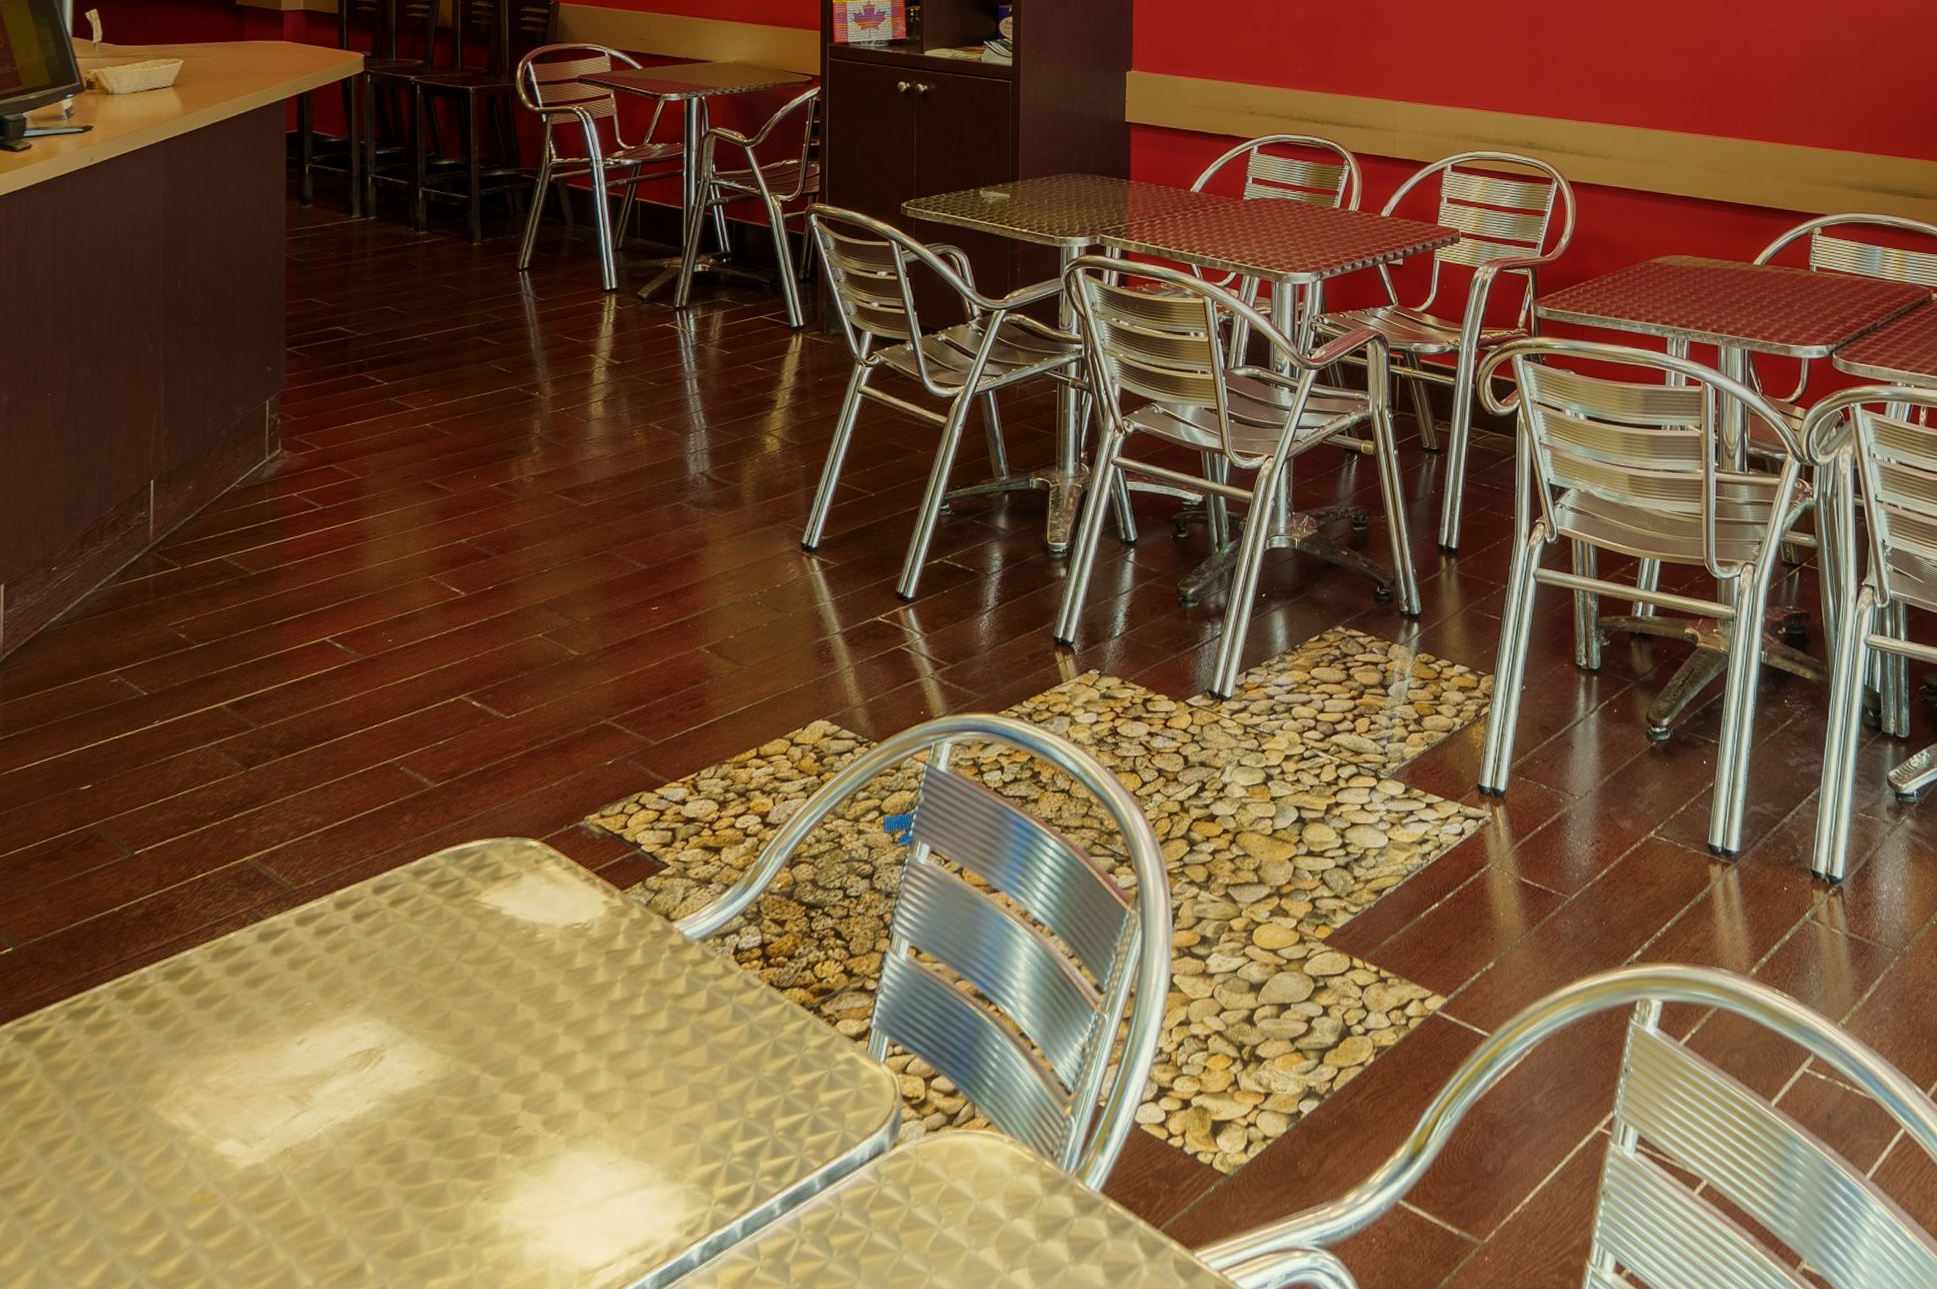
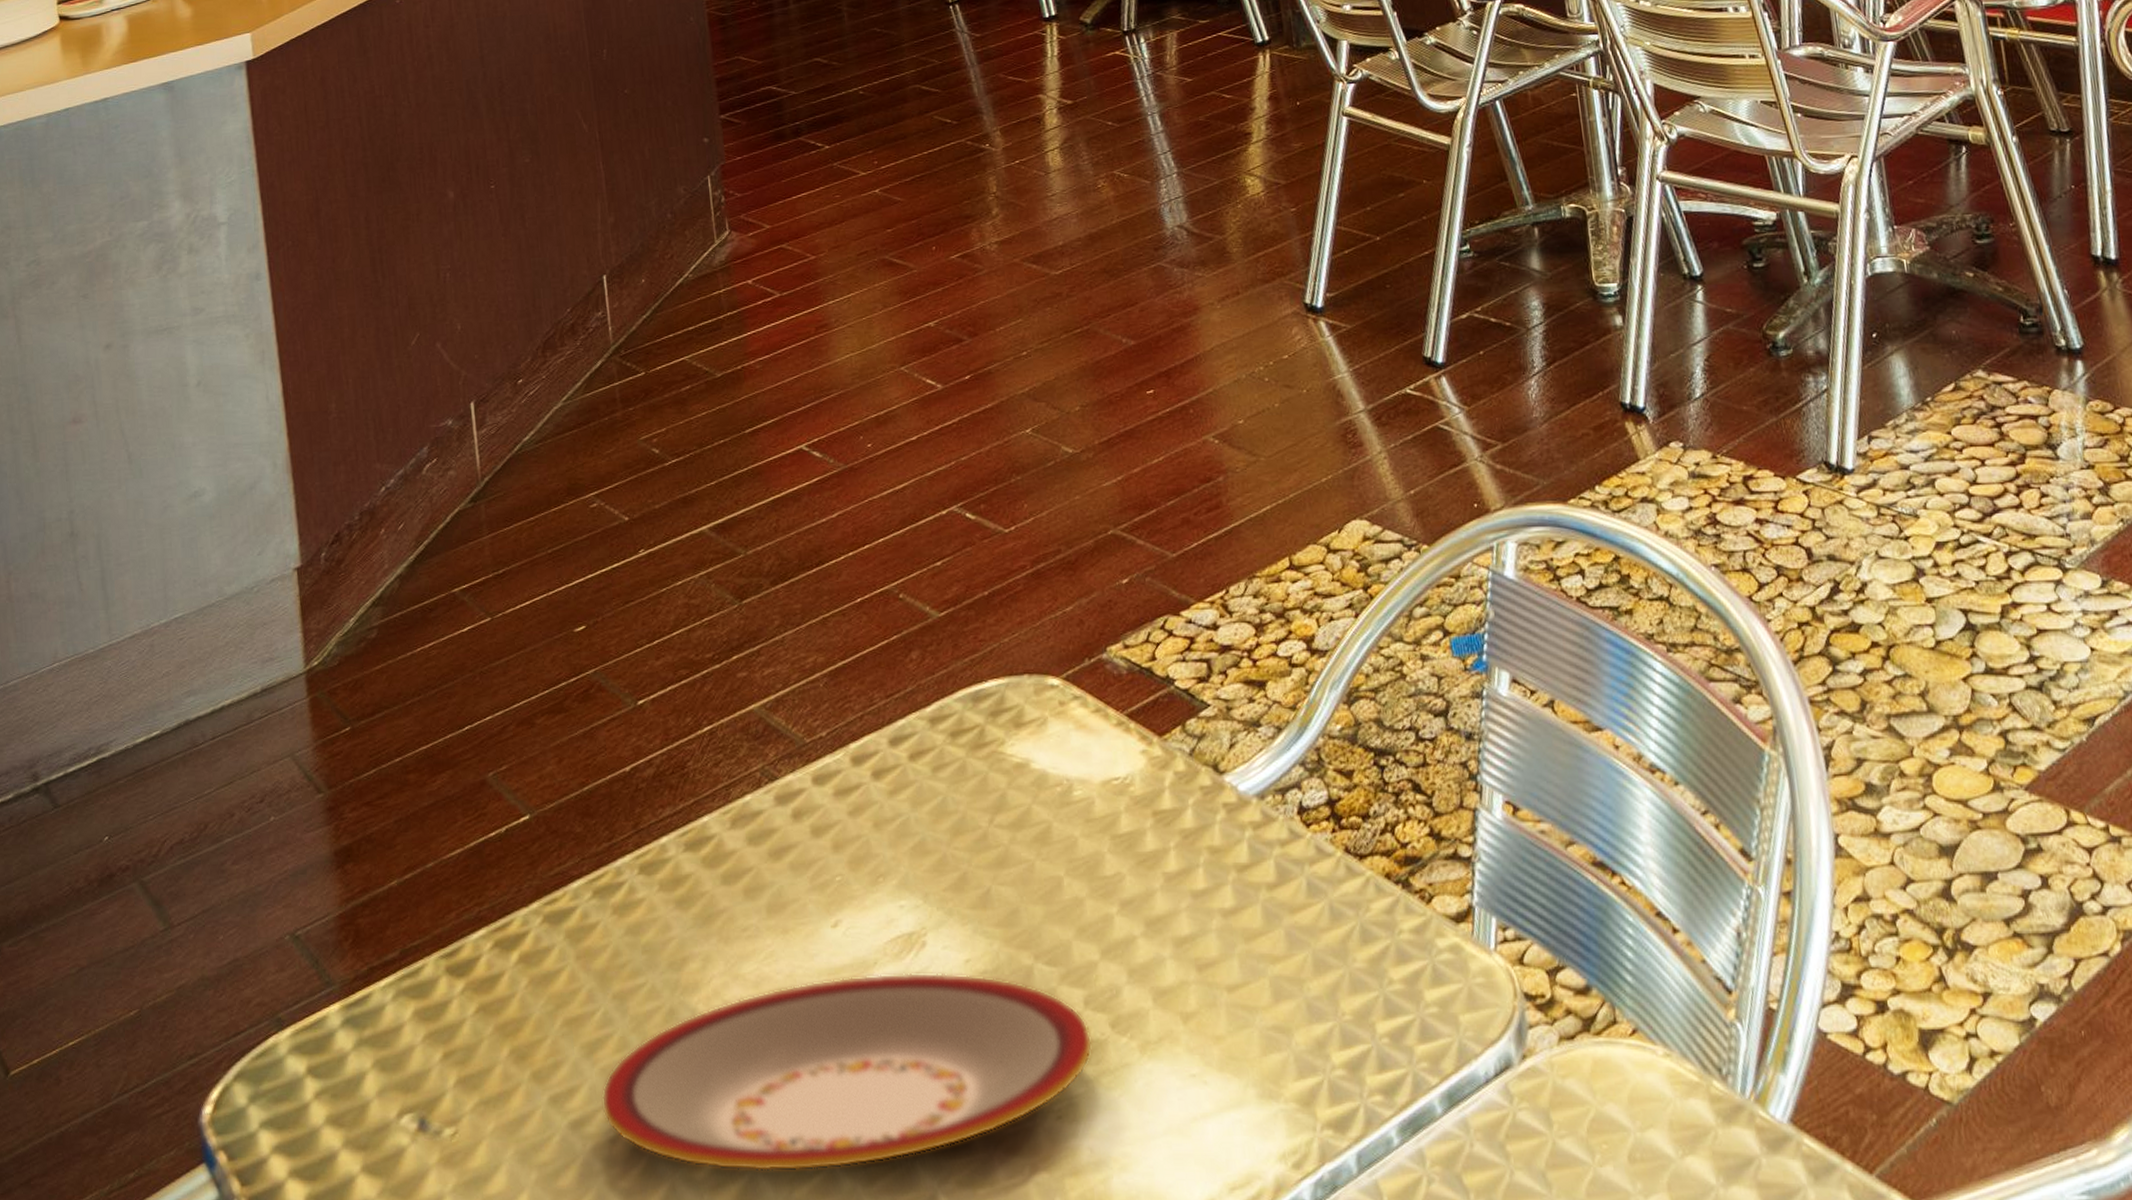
plate: none [52,1082,525,1249] -> present [601,972,1093,1172]

